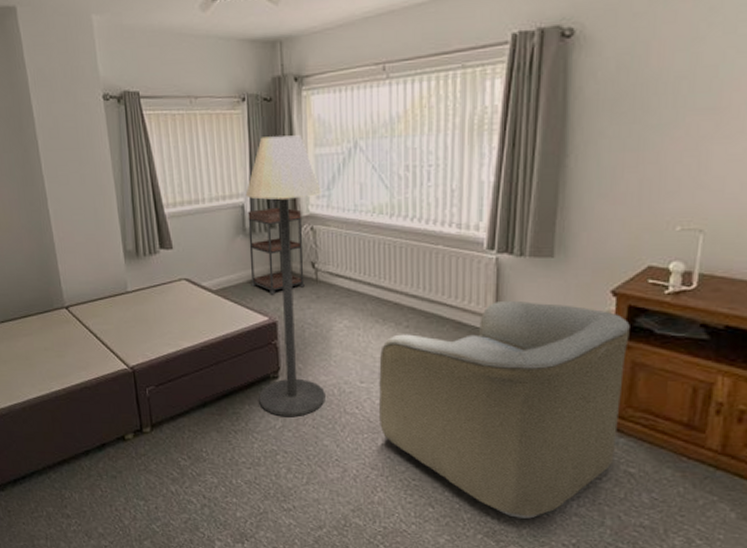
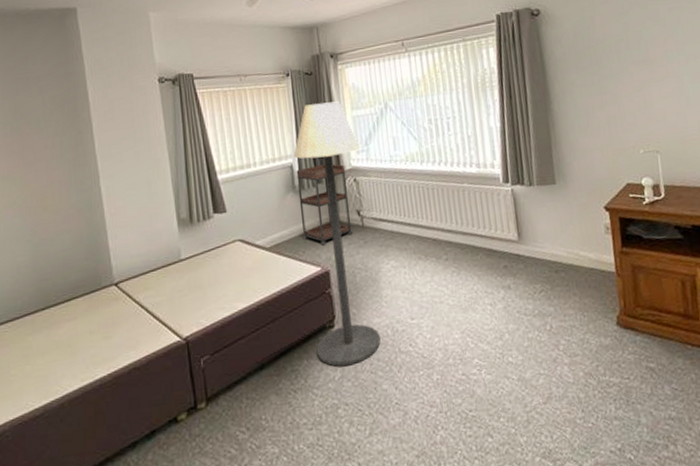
armchair: present [379,300,630,519] -> none [426,223,636,433]

